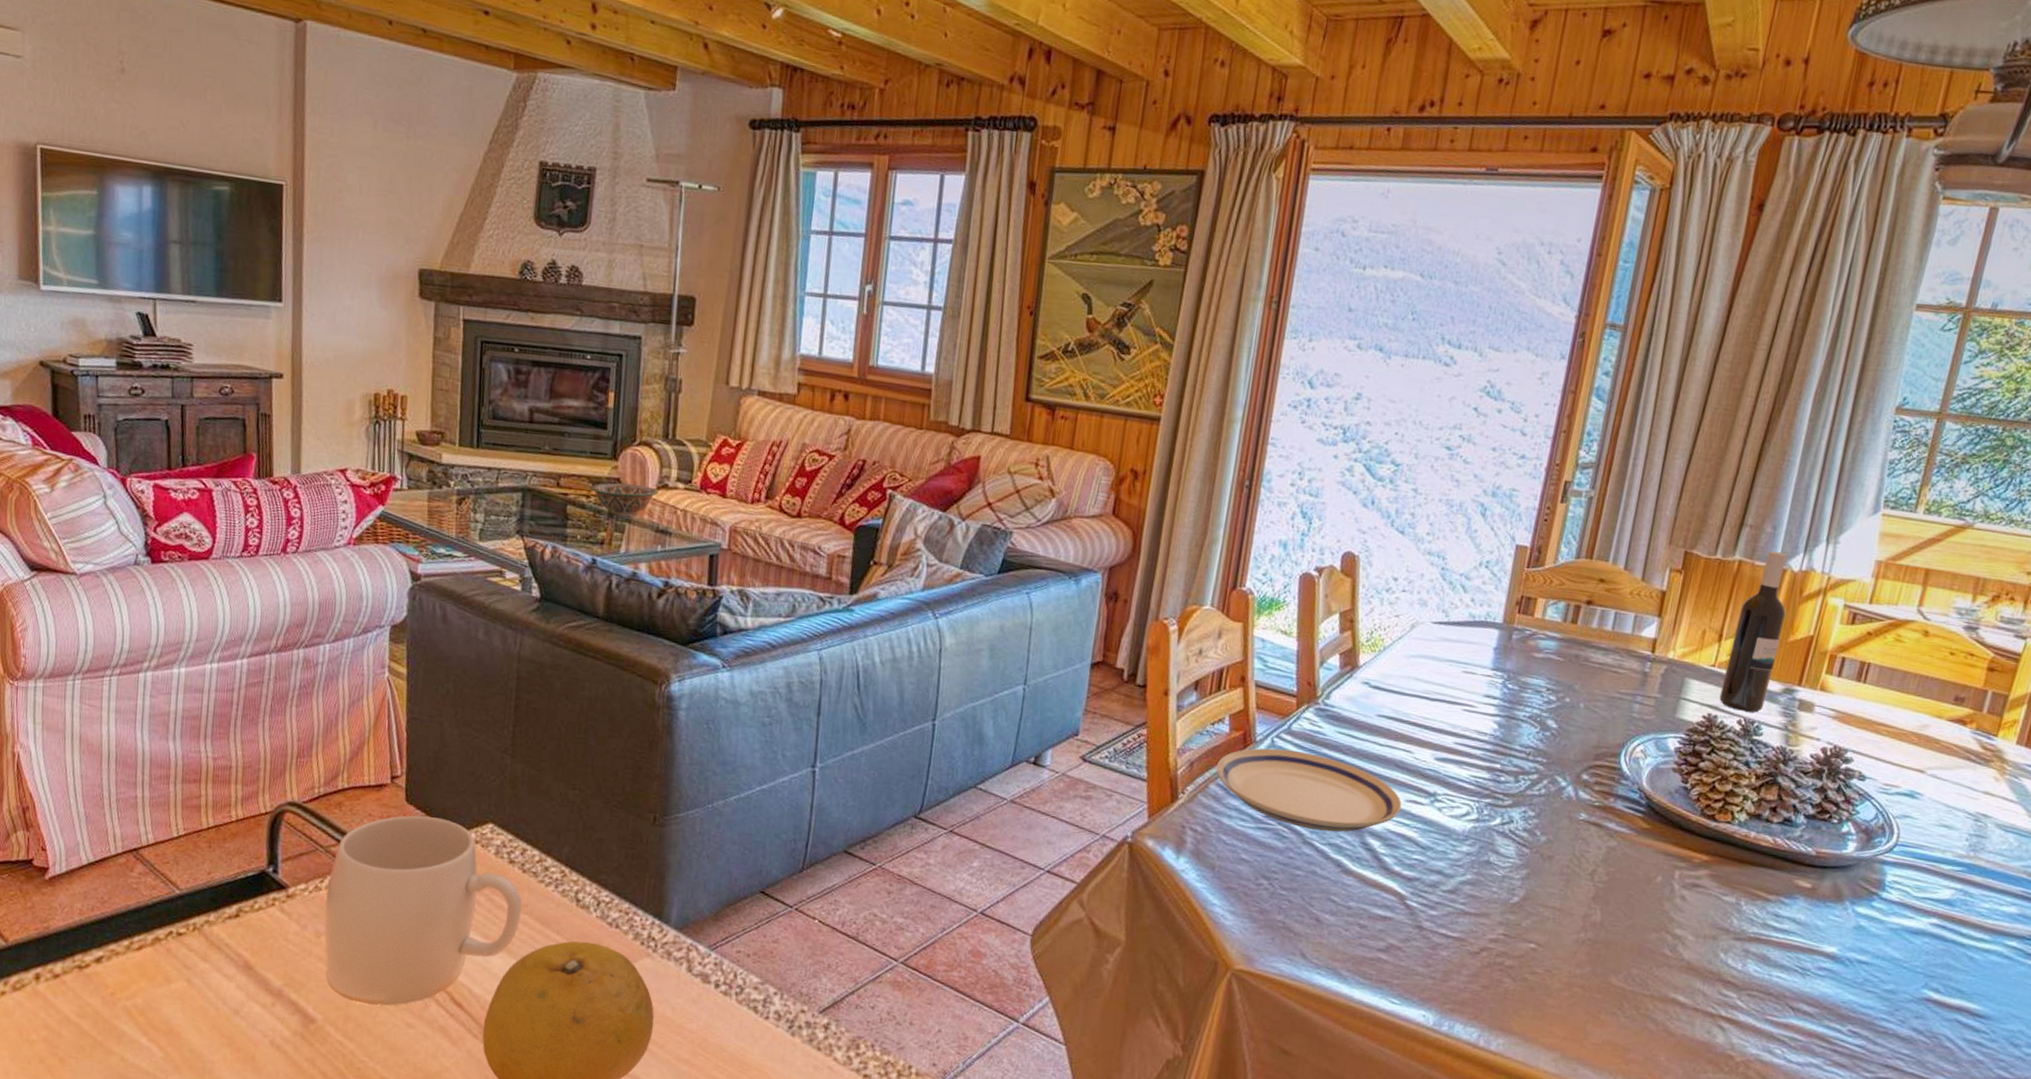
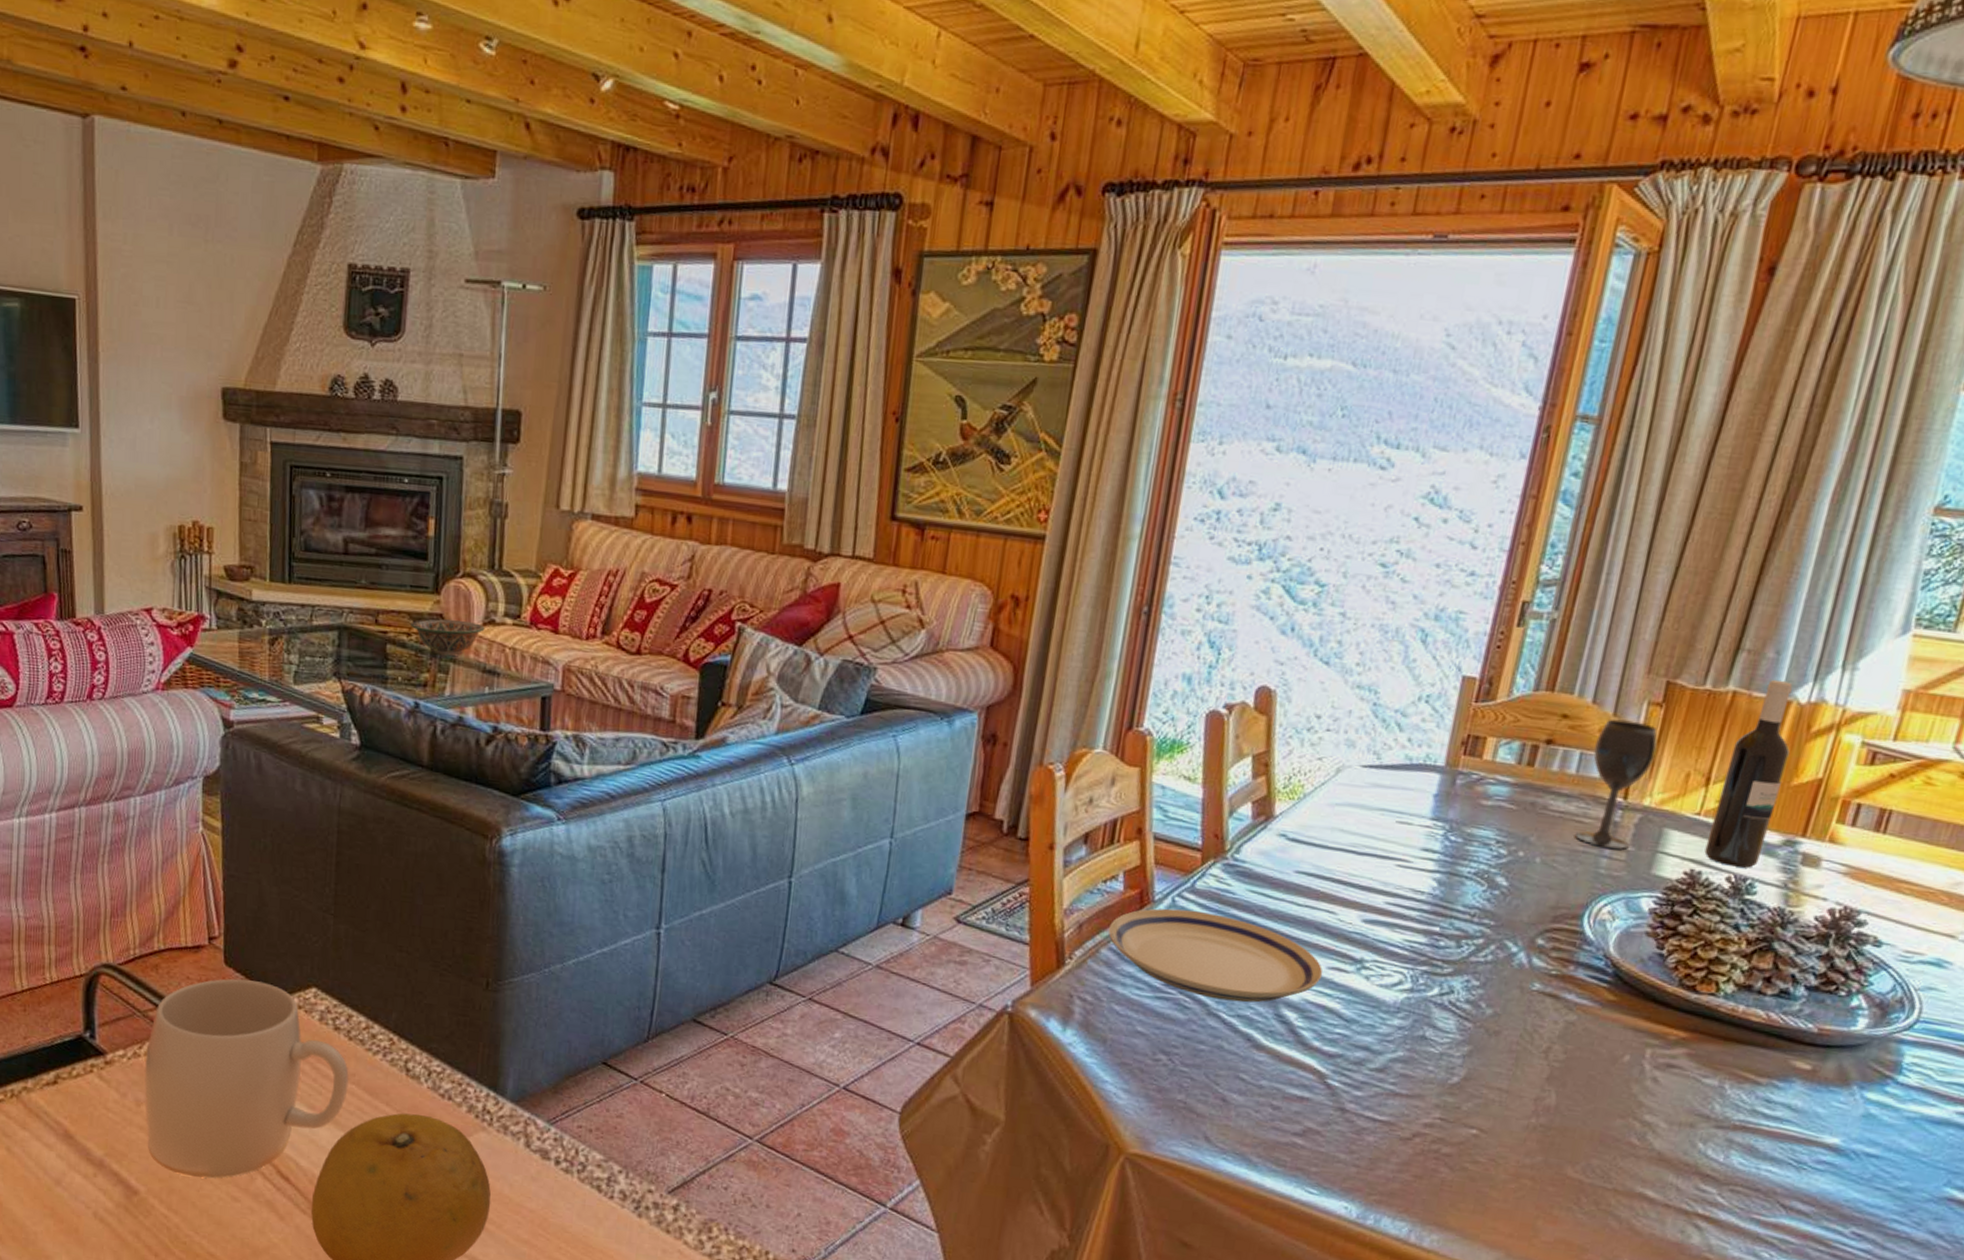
wine glass: none [1611,583,1679,696] -> present [1574,719,1658,849]

